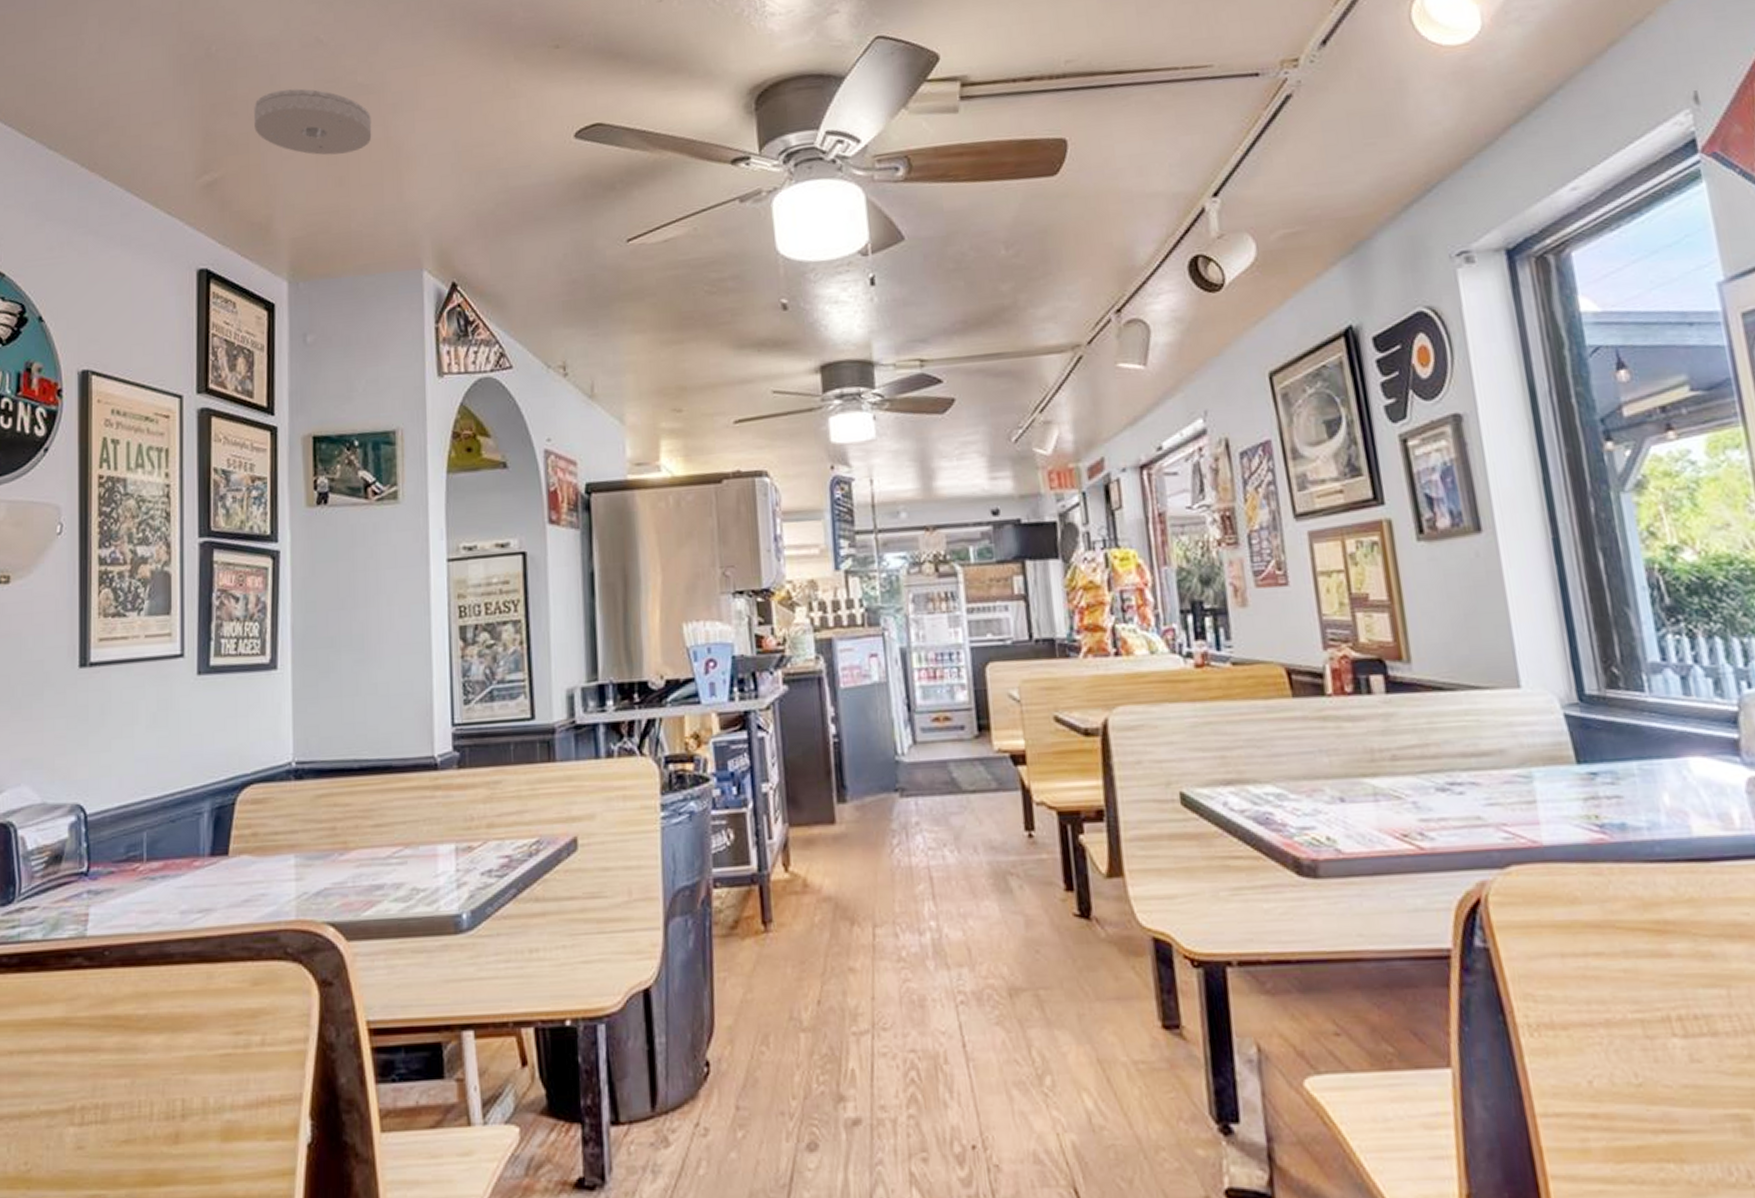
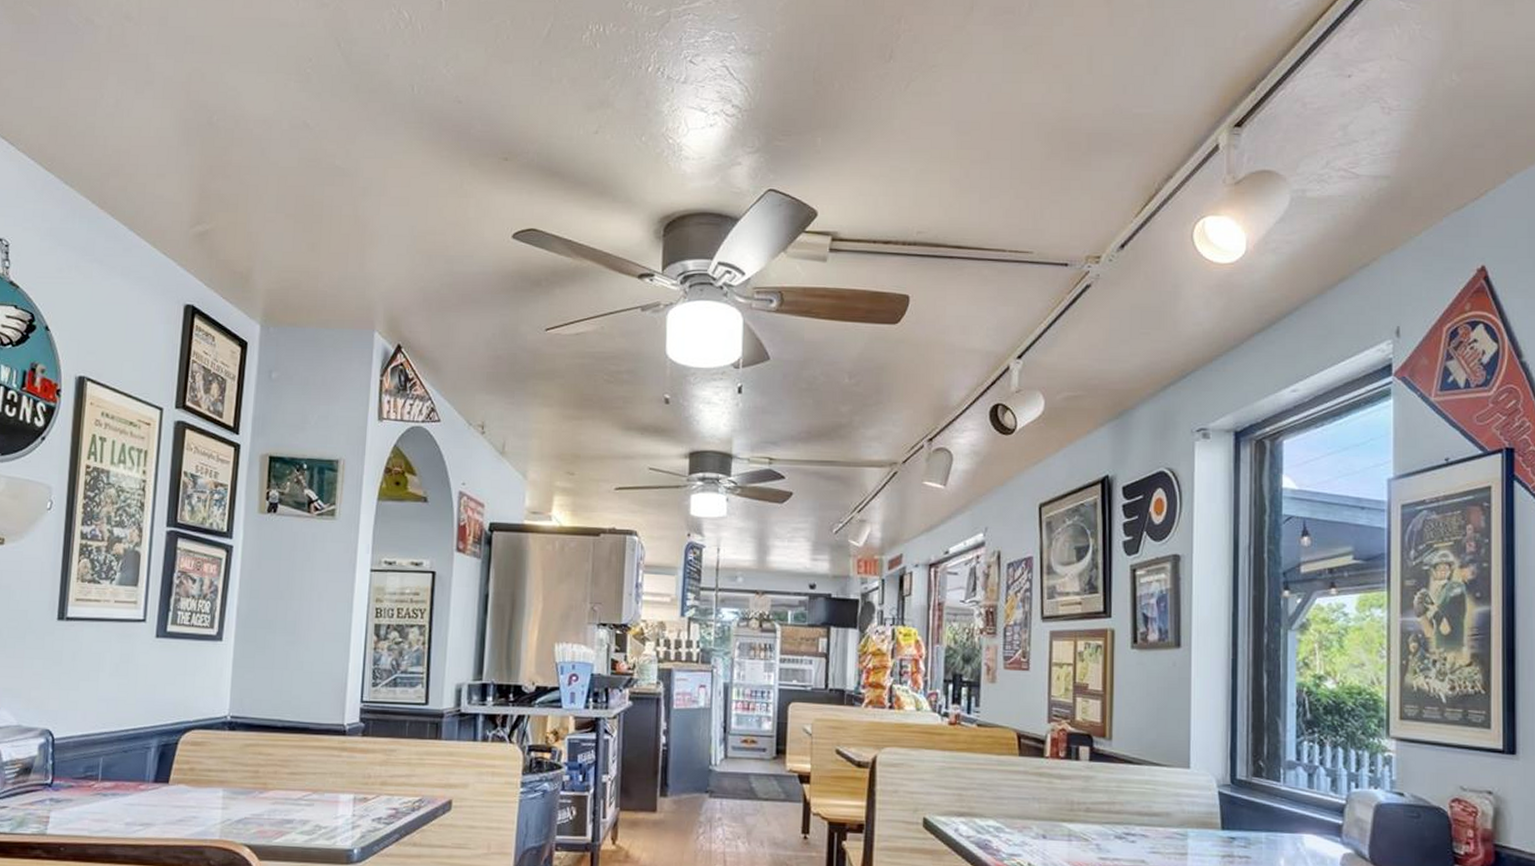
smoke detector: present [254,88,372,155] -> none [244,163,344,224]

